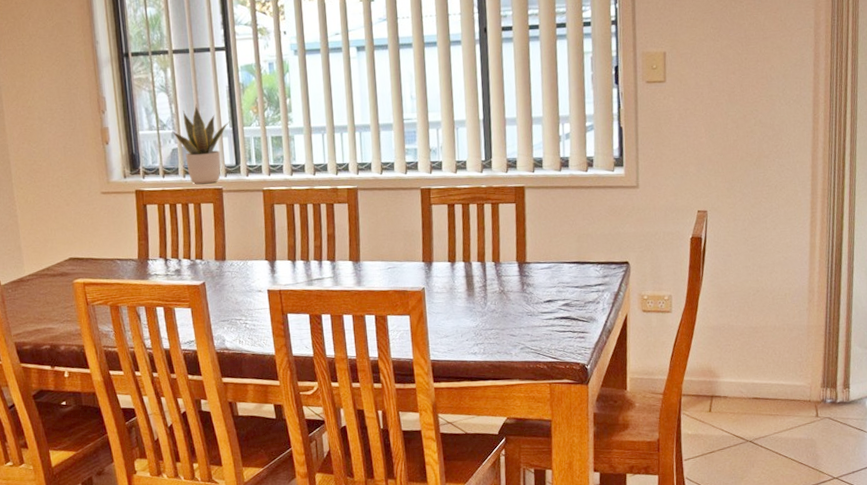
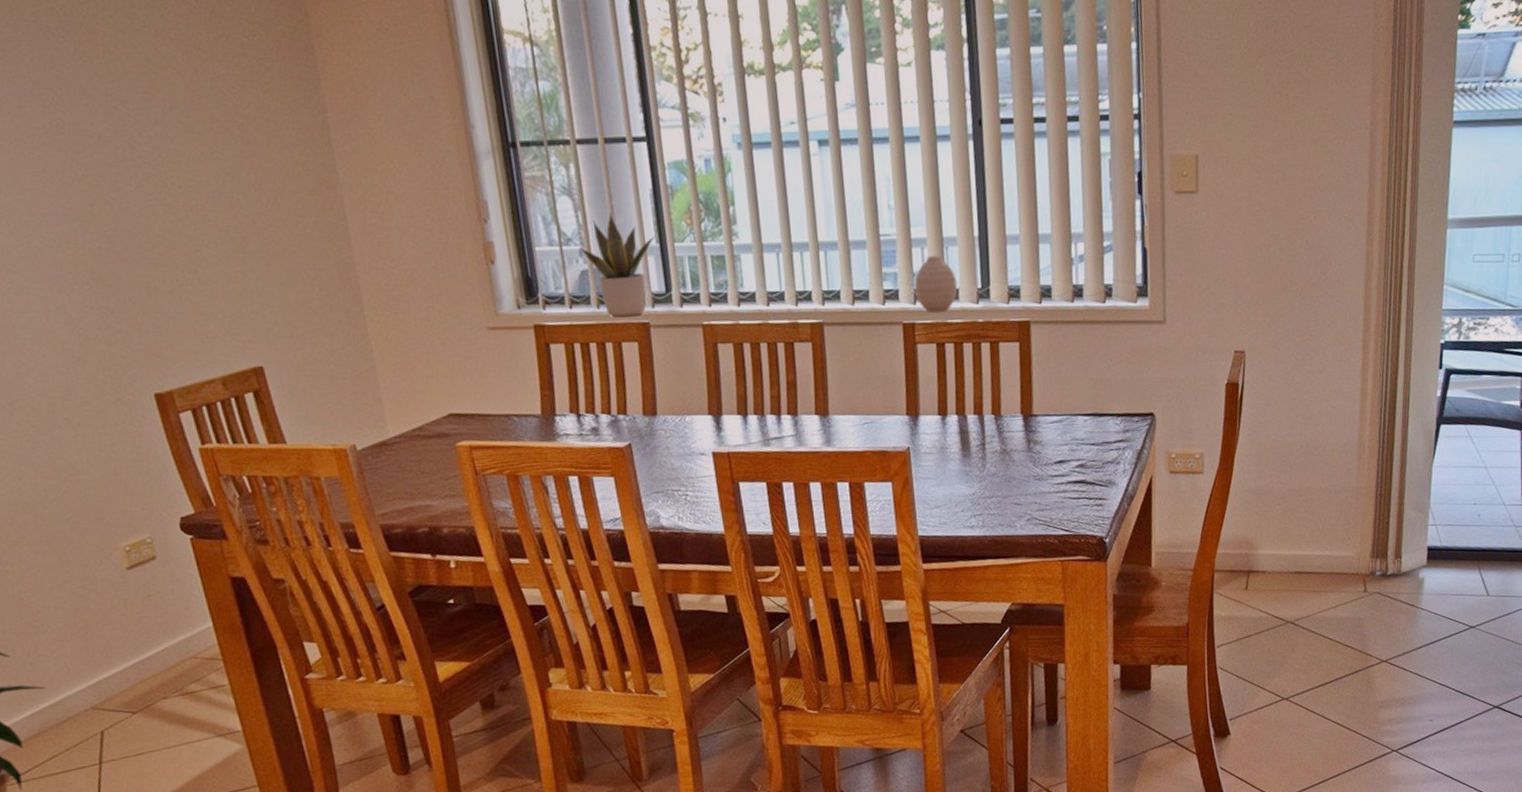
vase: none [431,134,466,181] -> present [914,255,958,314]

